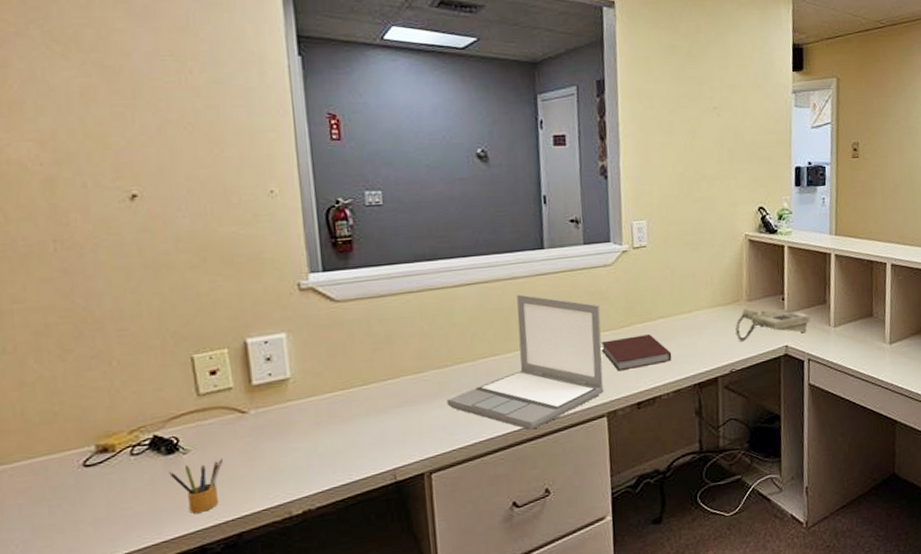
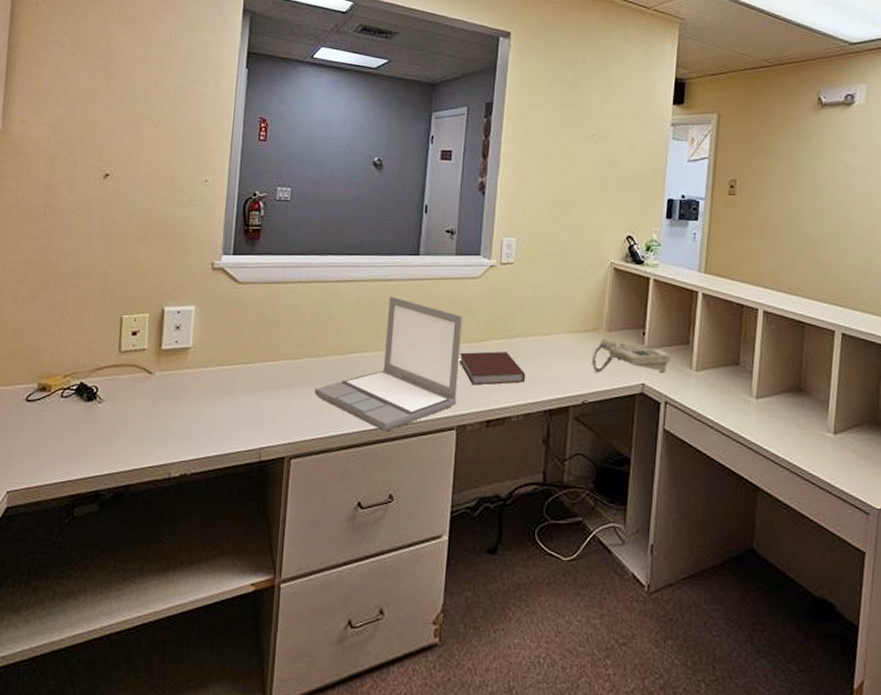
pencil box: present [169,459,223,513] -> none [85,413,127,459]

